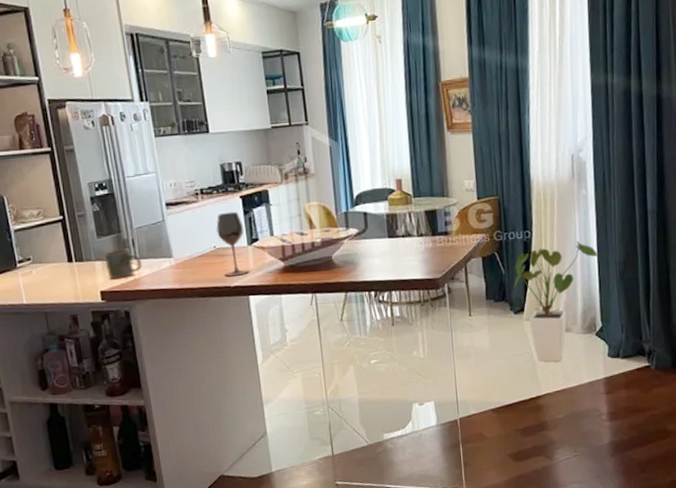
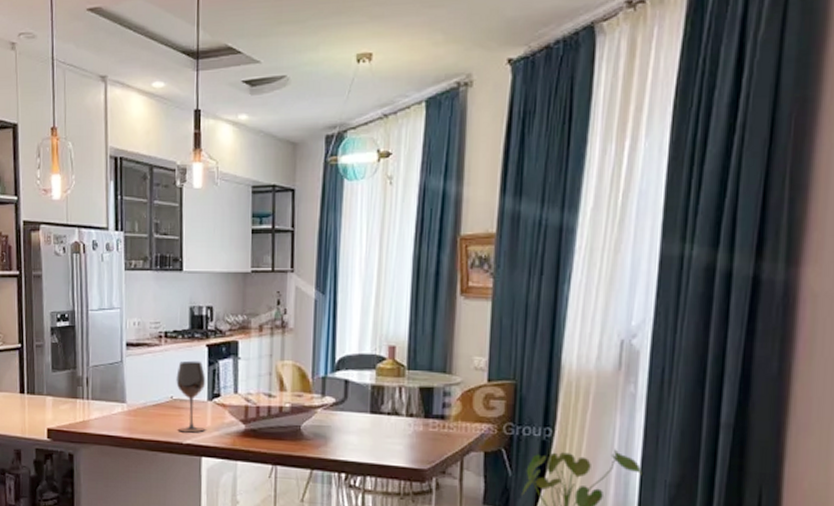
mug: present [105,249,142,280] -> none [57,387,93,418]
toaster: present [244,163,285,186] -> none [213,311,260,337]

